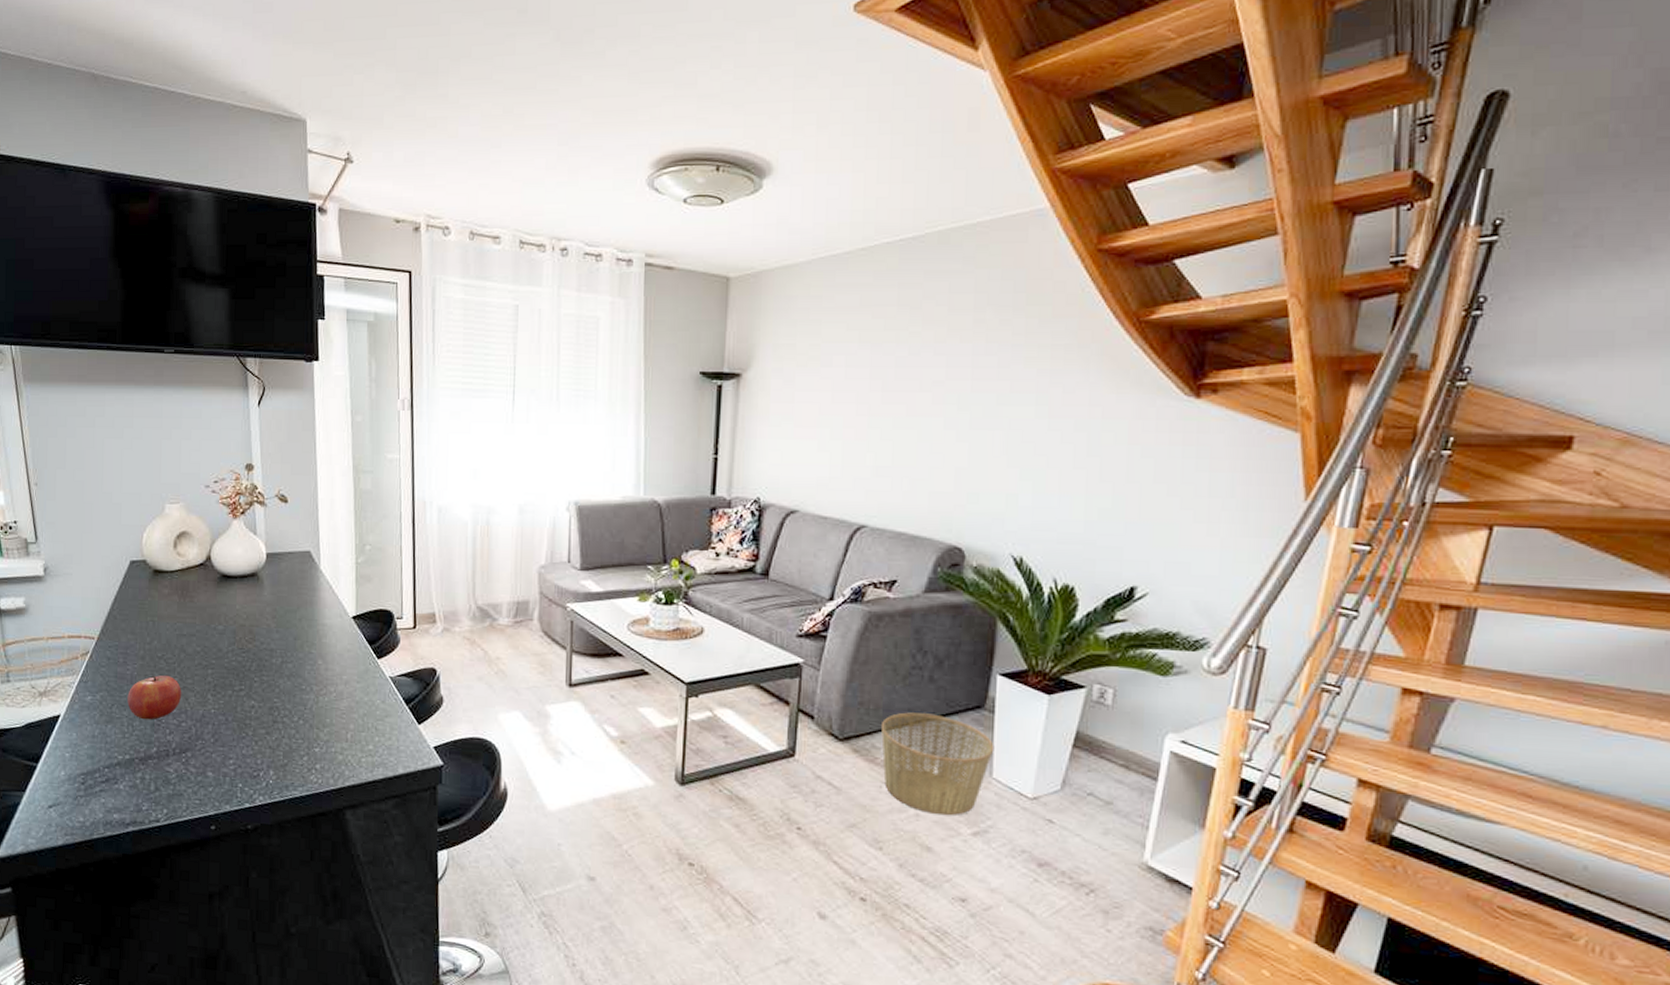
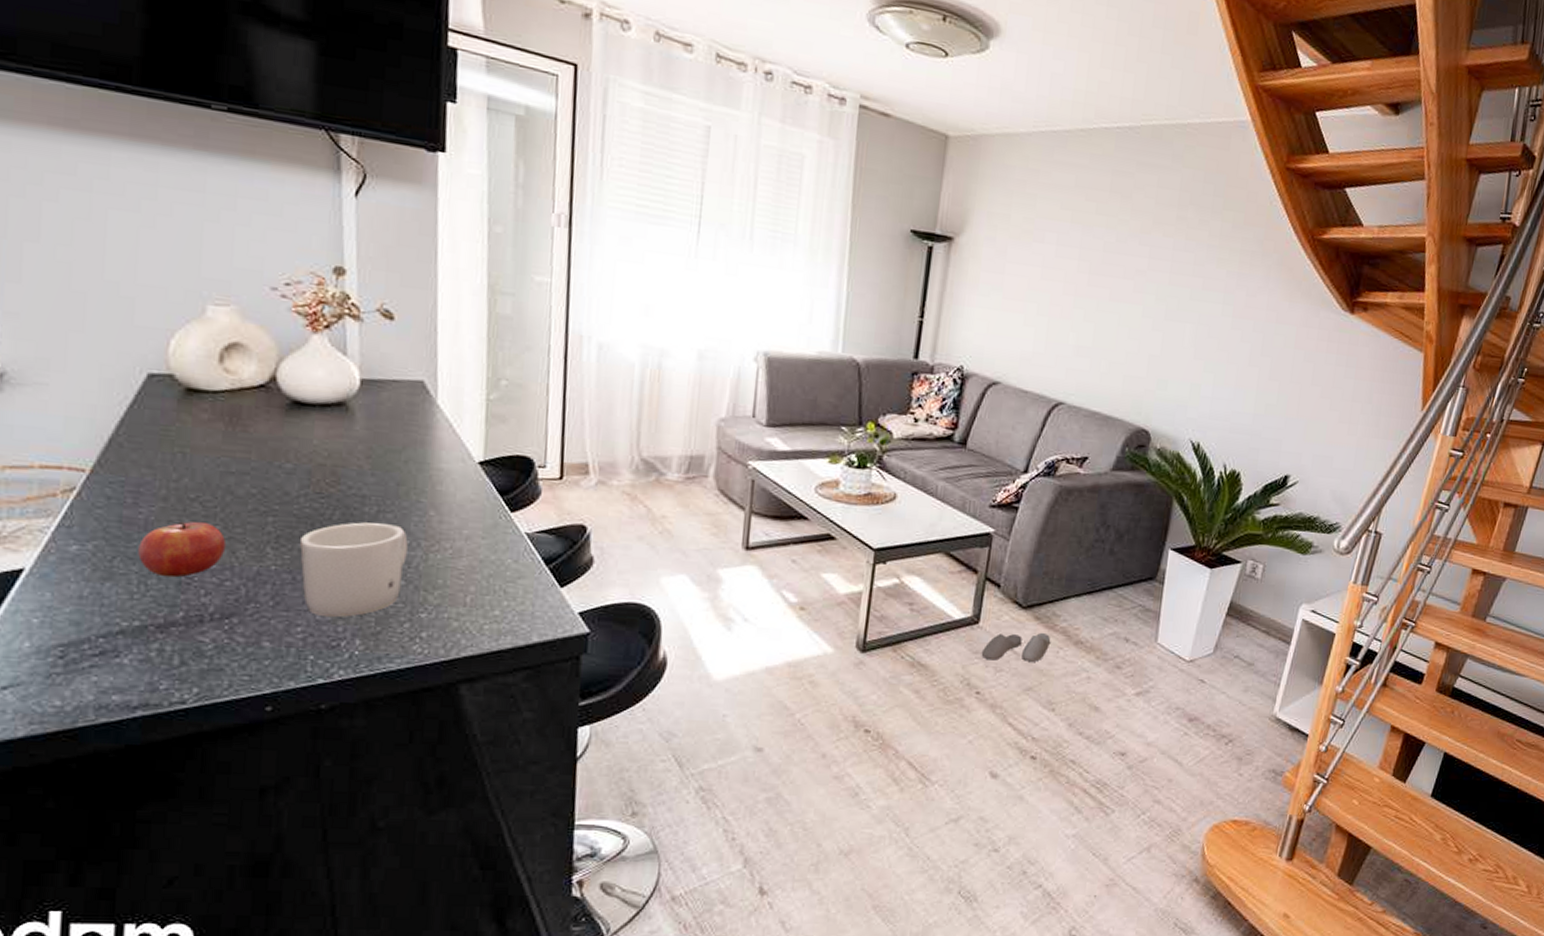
mug: none [230,671,304,752] -> present [300,522,408,618]
slippers: none [799,765,871,797] -> present [981,632,1050,662]
basket: present [880,712,995,816] -> none [1061,582,1161,678]

